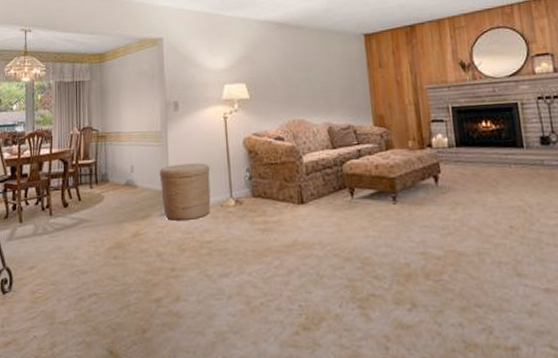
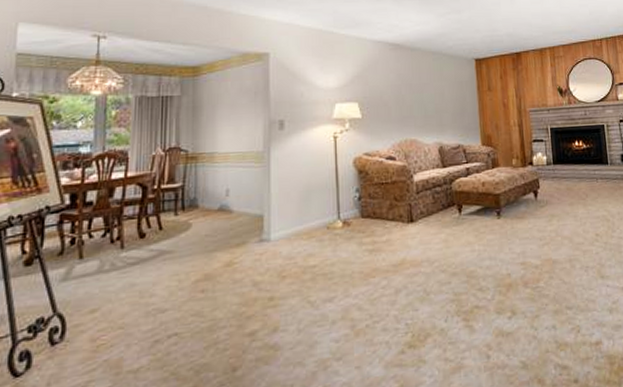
basket: present [159,163,211,221] -> none [259,184,317,247]

